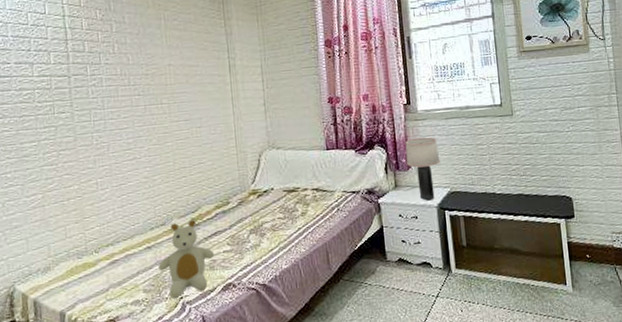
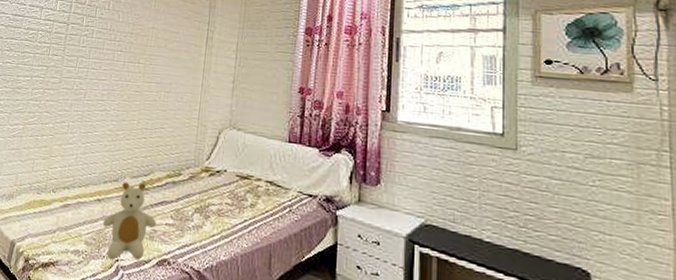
table lamp: present [405,137,441,201] -> none [375,150,417,228]

